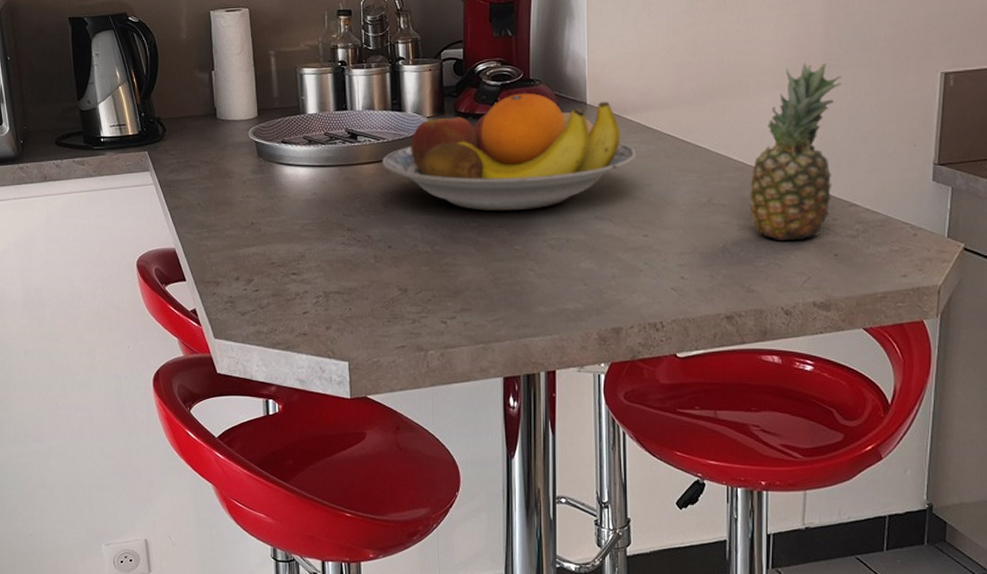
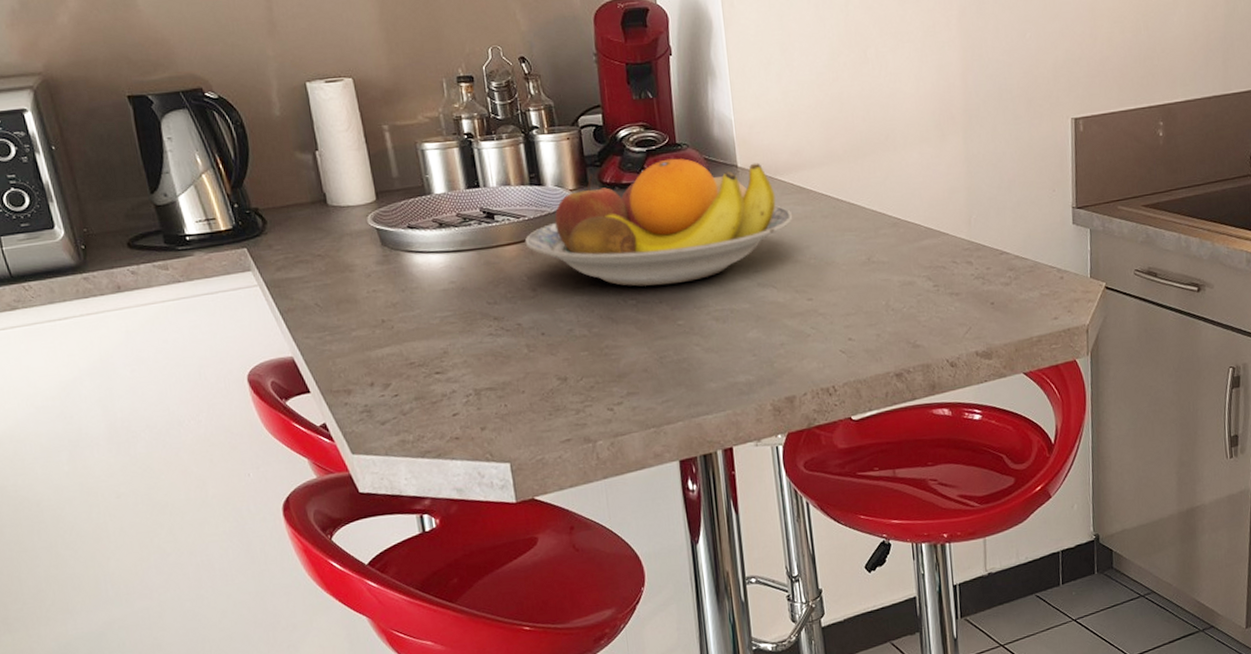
fruit: present [749,62,842,240] -> none [906,113,983,294]

